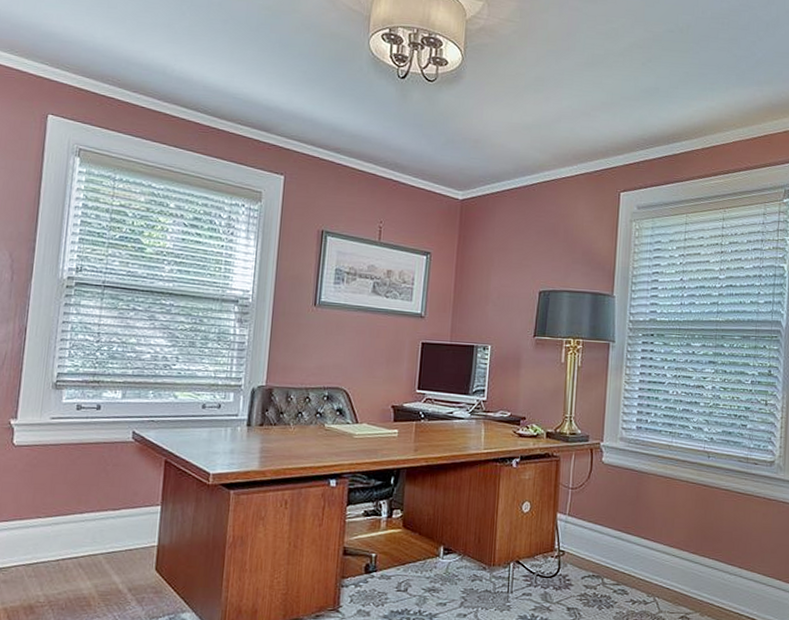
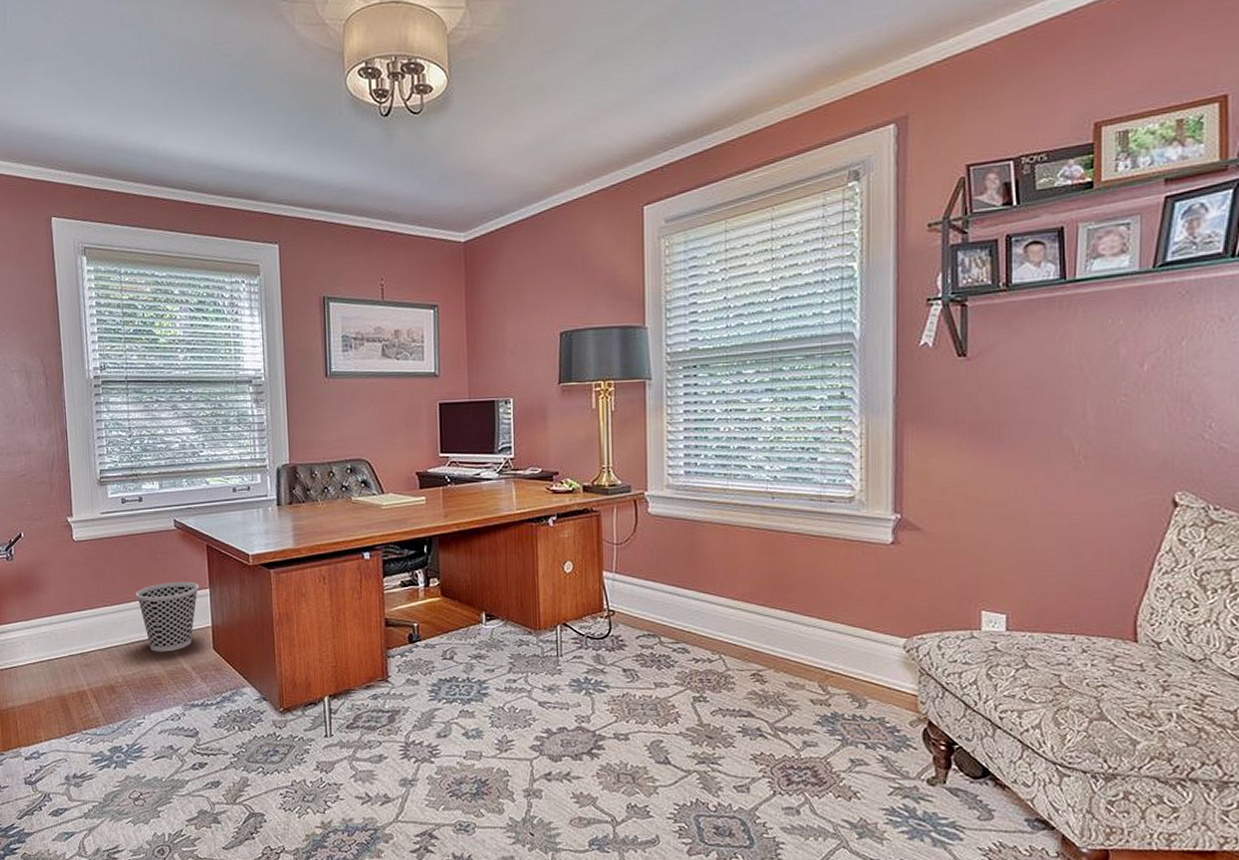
wastebasket: none [76,496,150,571] -> present [136,581,199,652]

